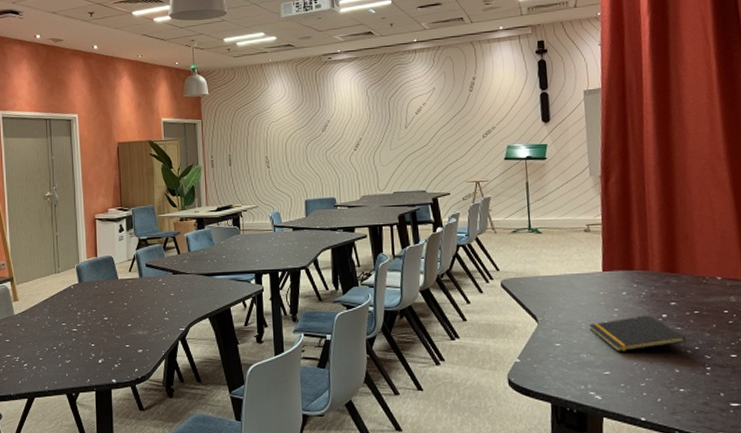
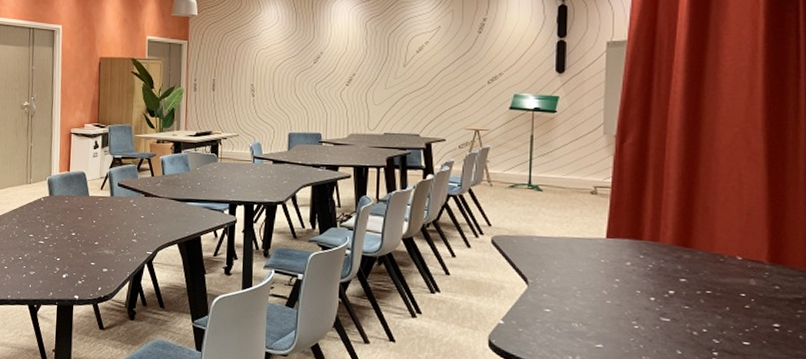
notepad: present [589,315,686,352] -> none [585,289,693,326]

